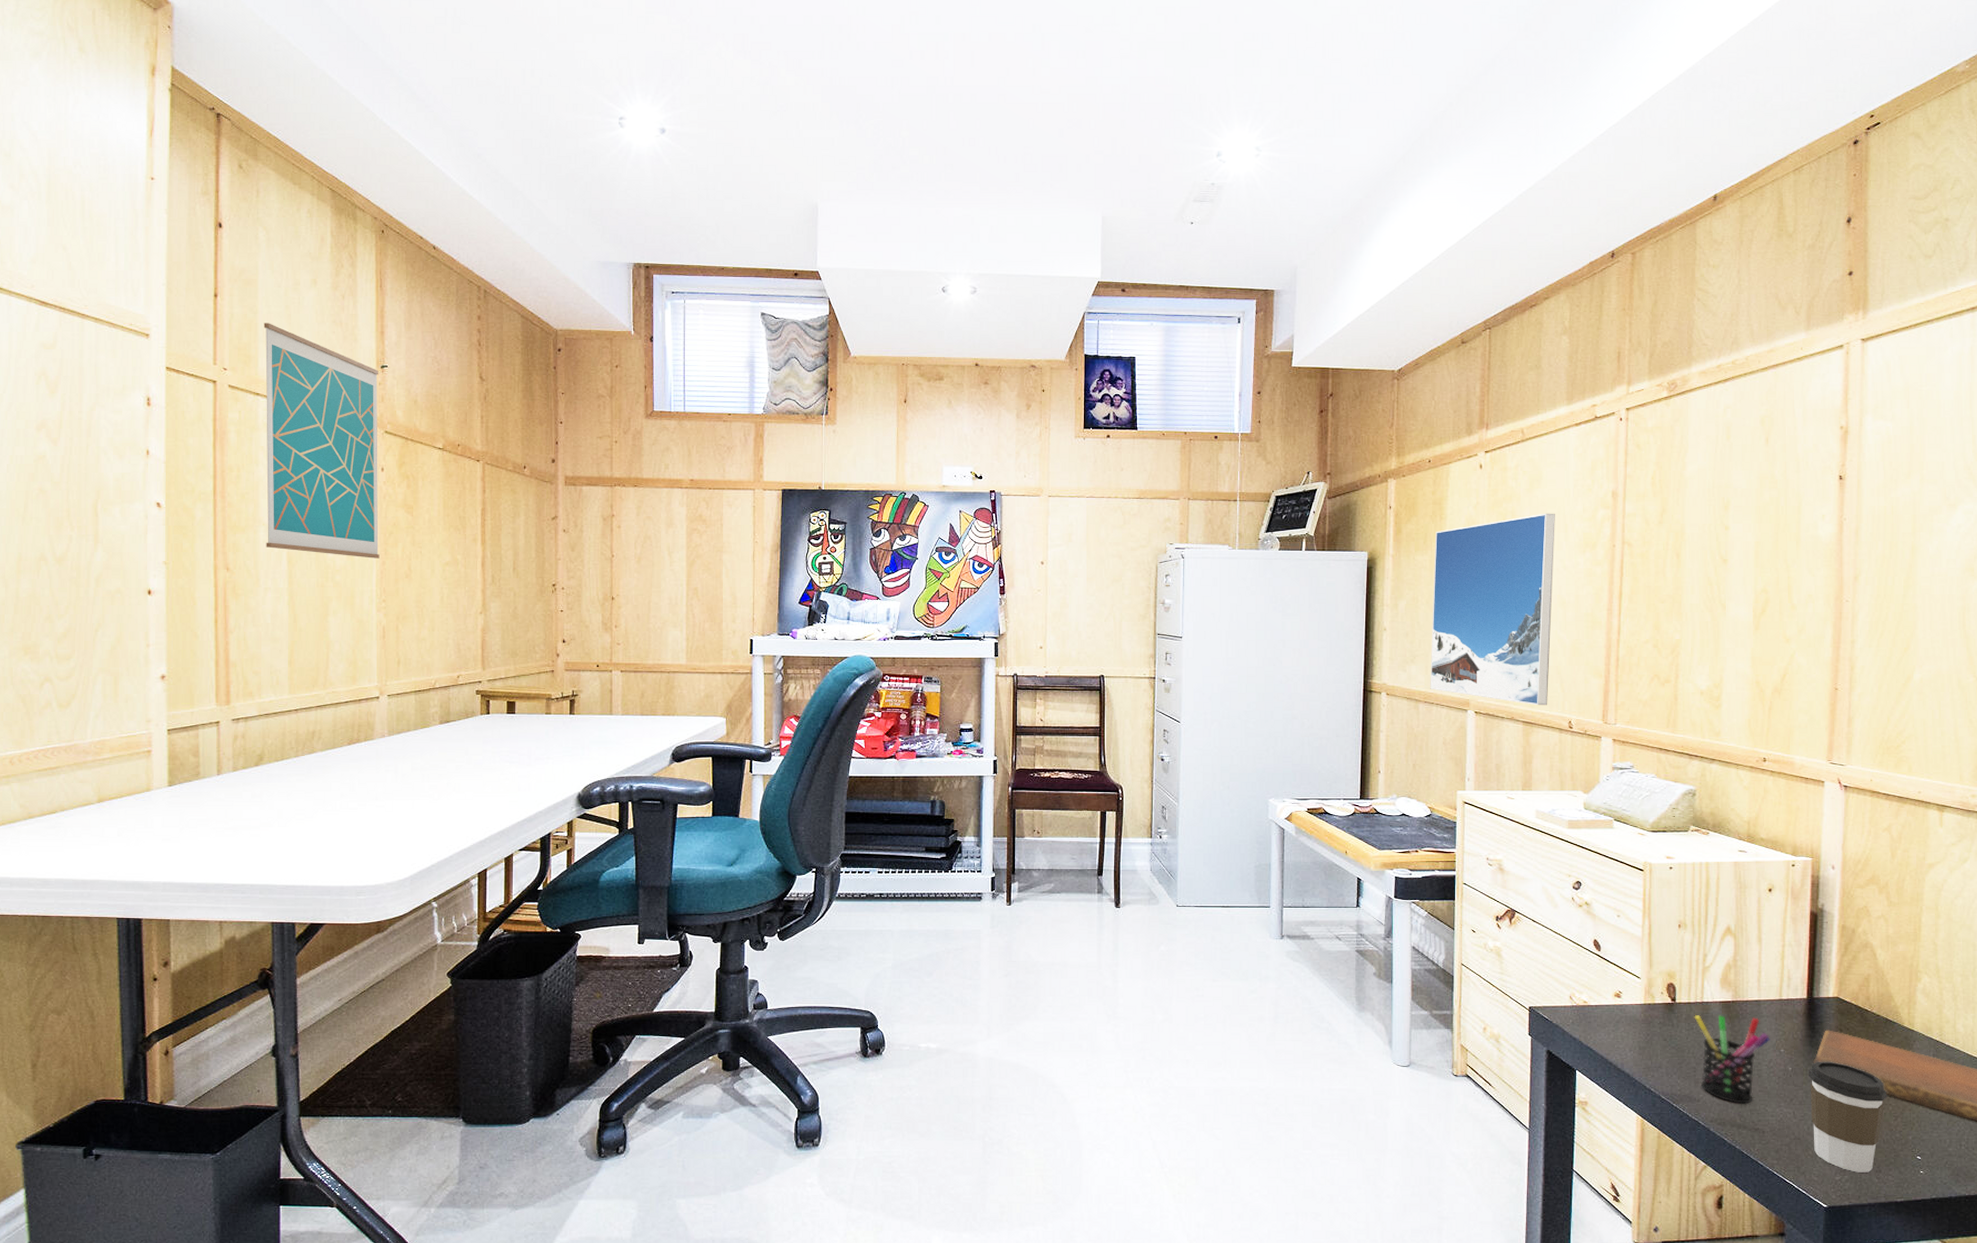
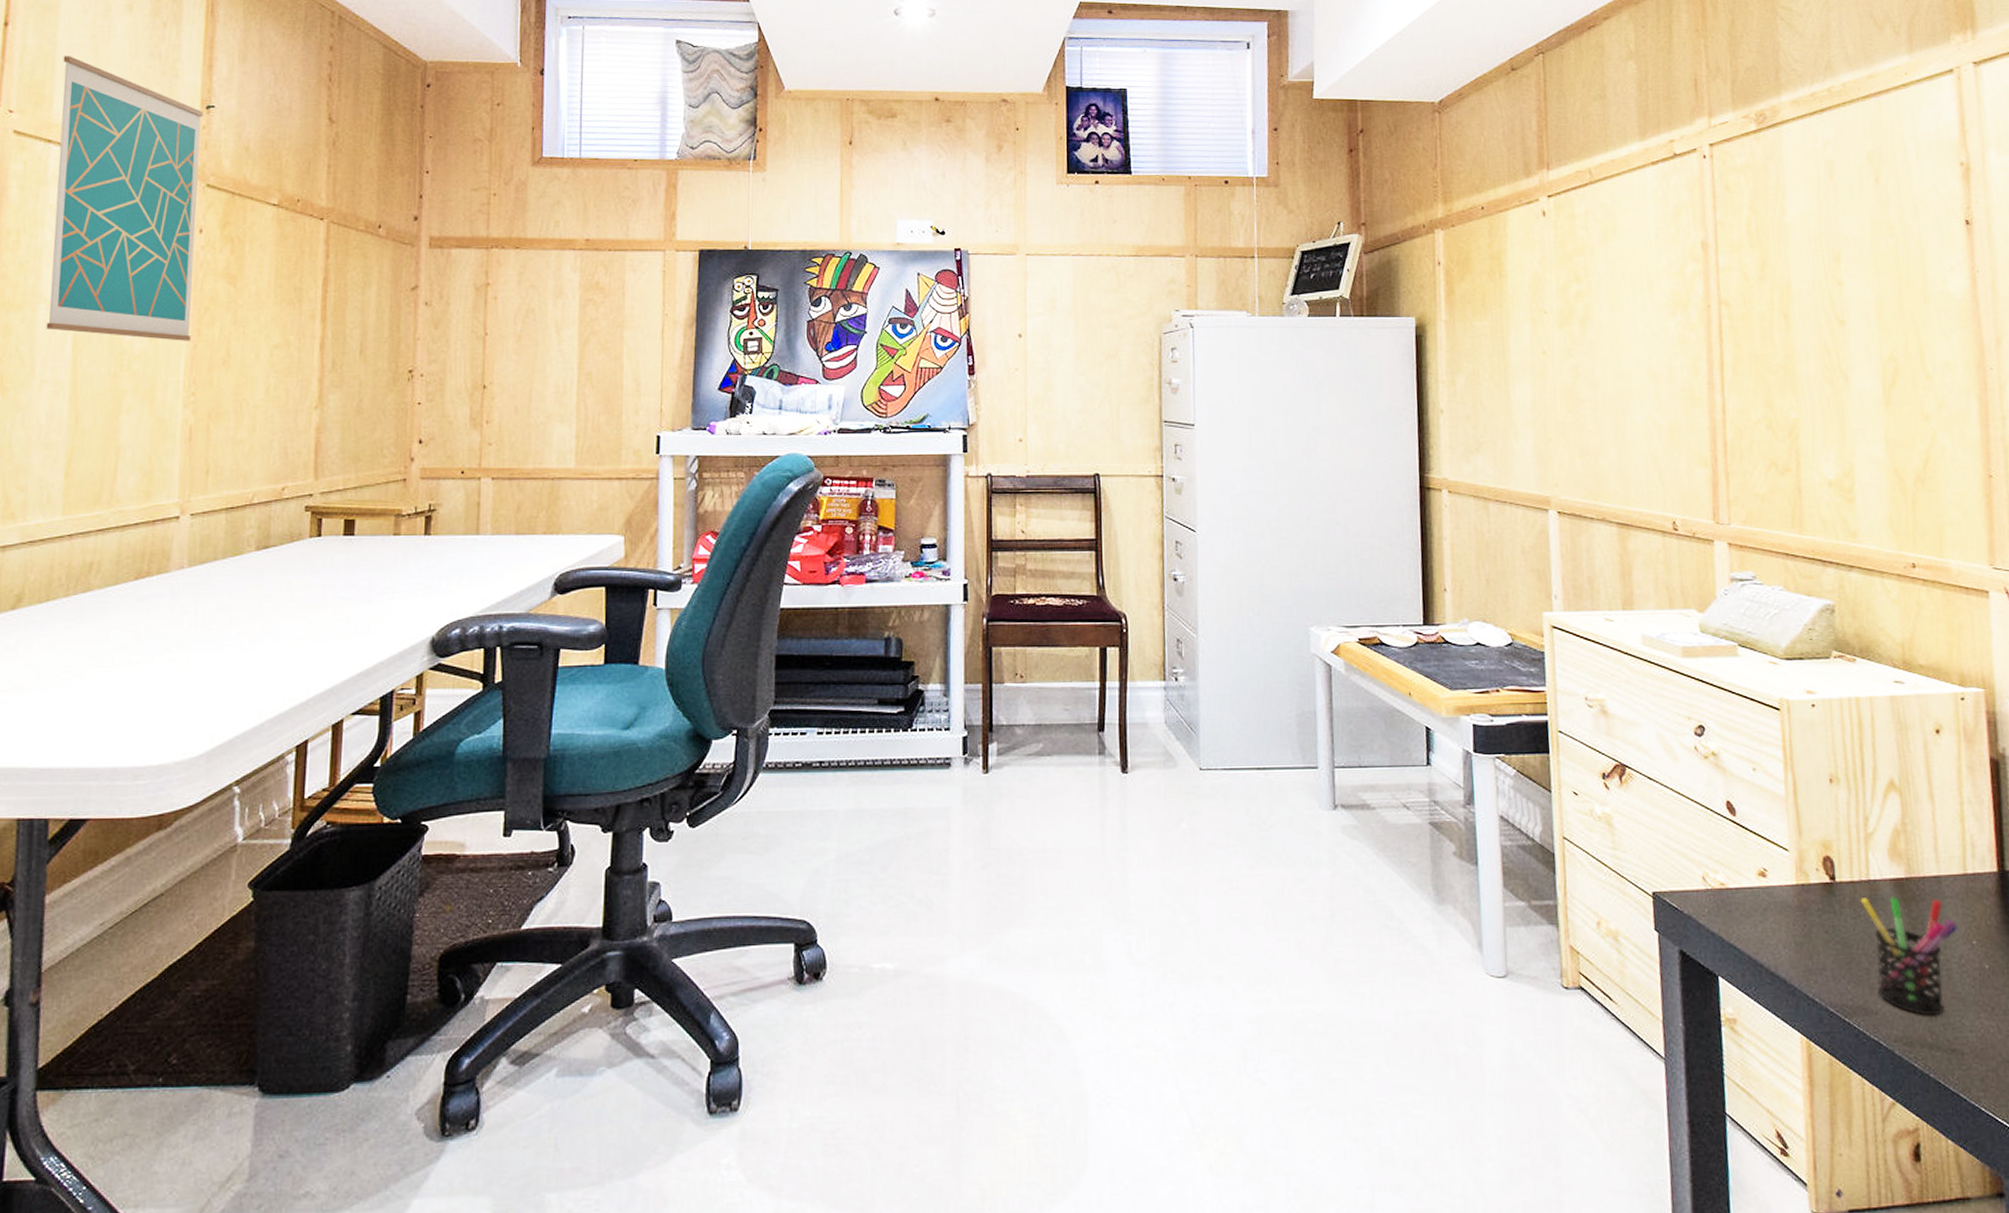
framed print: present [1430,513,1555,706] -> none [1495,268,1646,503]

